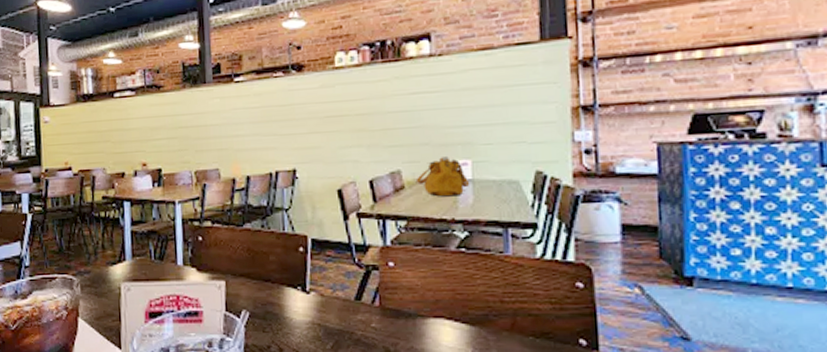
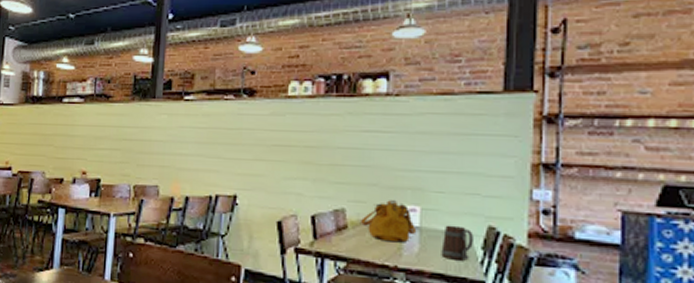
beer mug: none [494,174,523,207] -> present [441,225,473,261]

